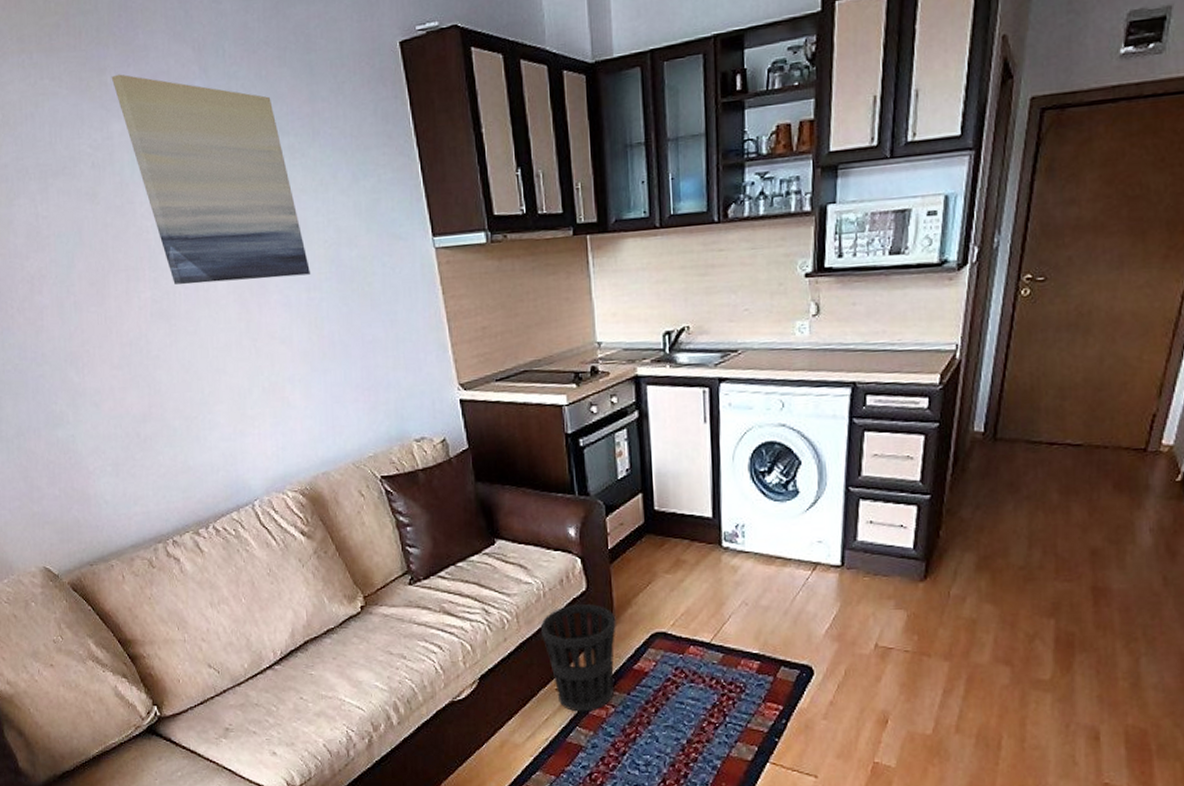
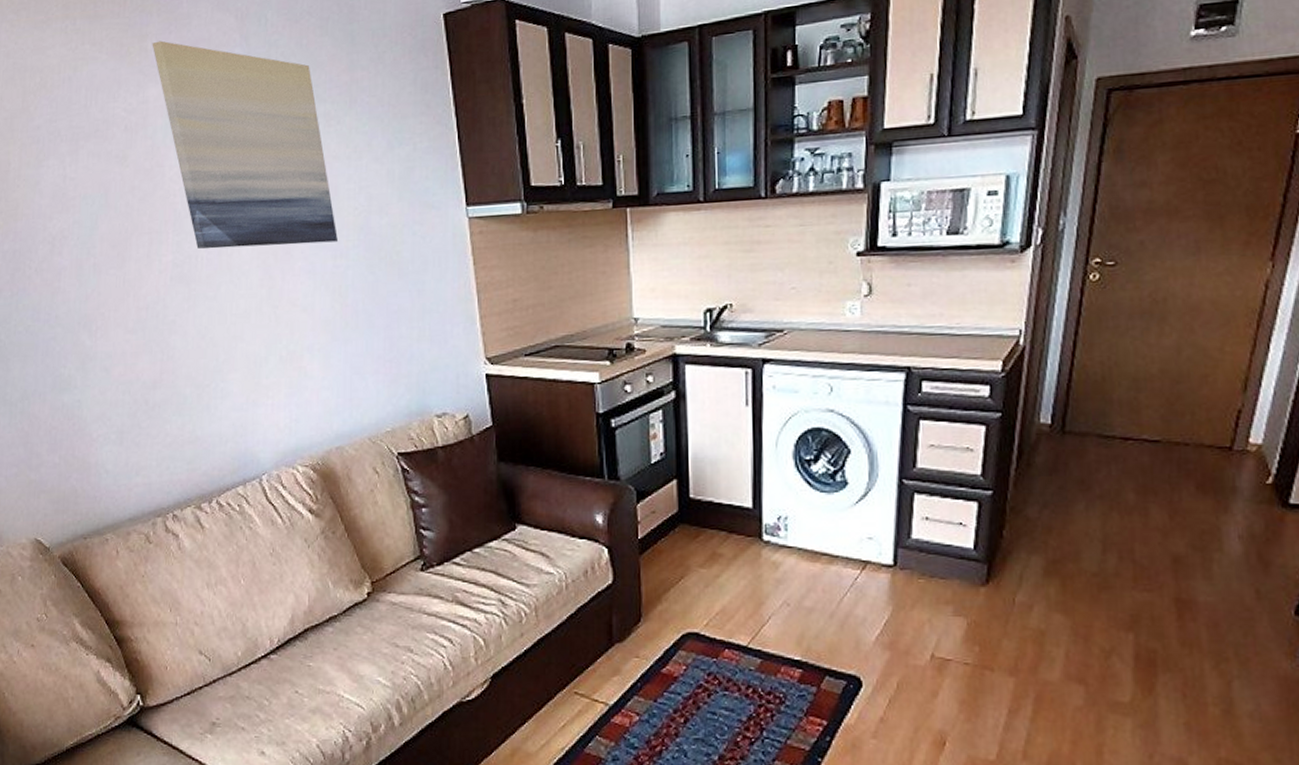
wastebasket: present [541,603,616,712] -> none [562,597,644,720]

